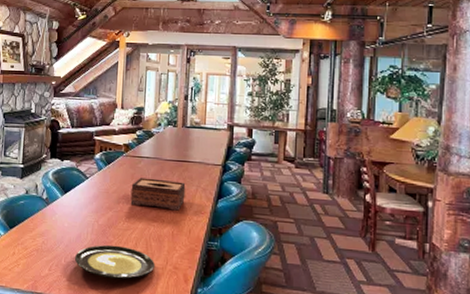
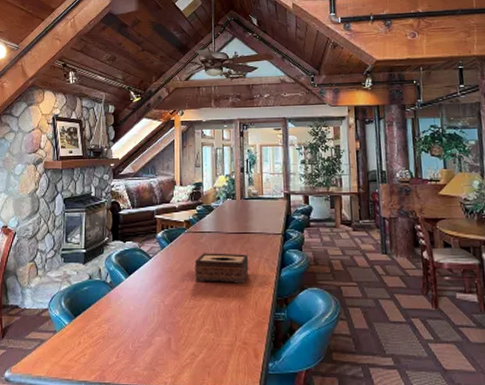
plate: present [74,244,155,279] -> none [142,325,224,360]

